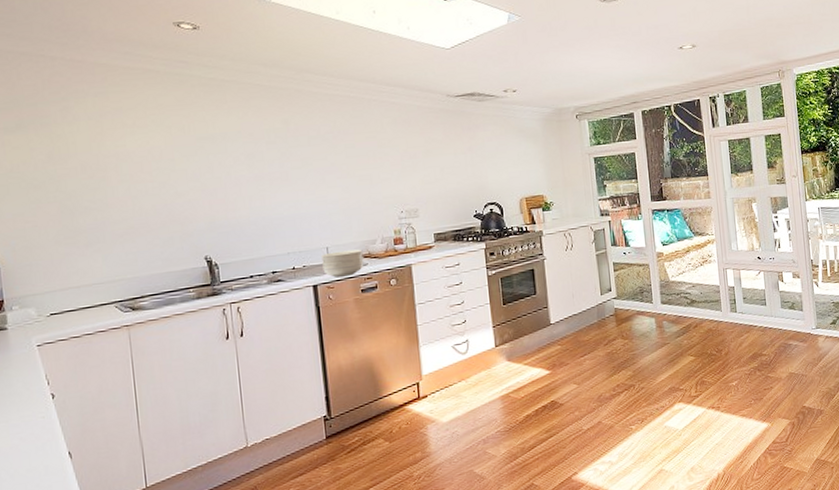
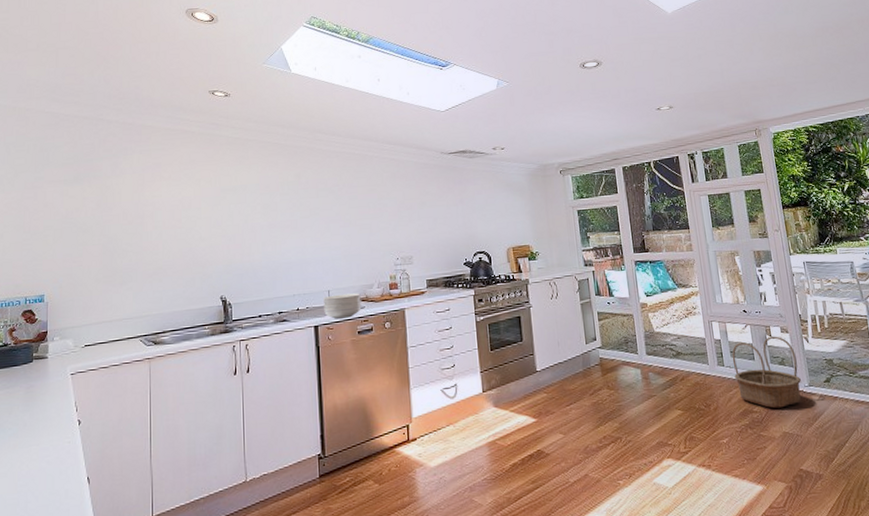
basket: none [744,281,810,351] -> present [732,336,802,409]

